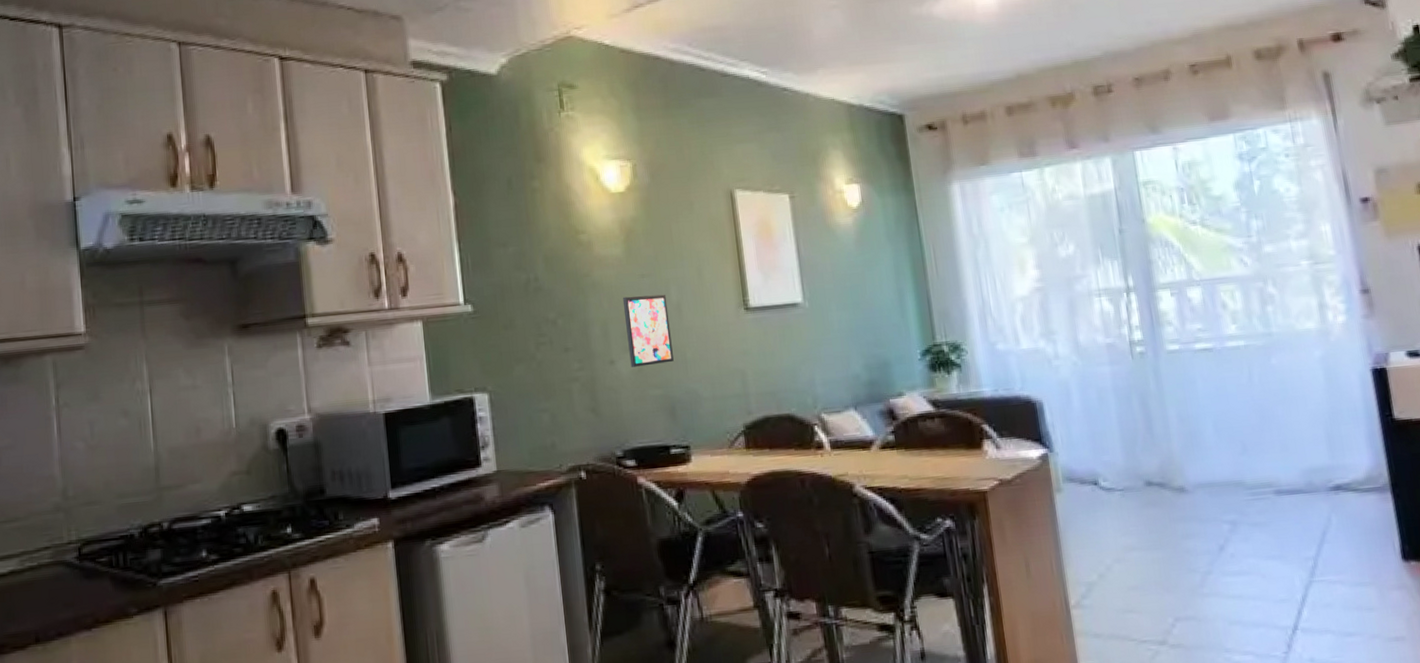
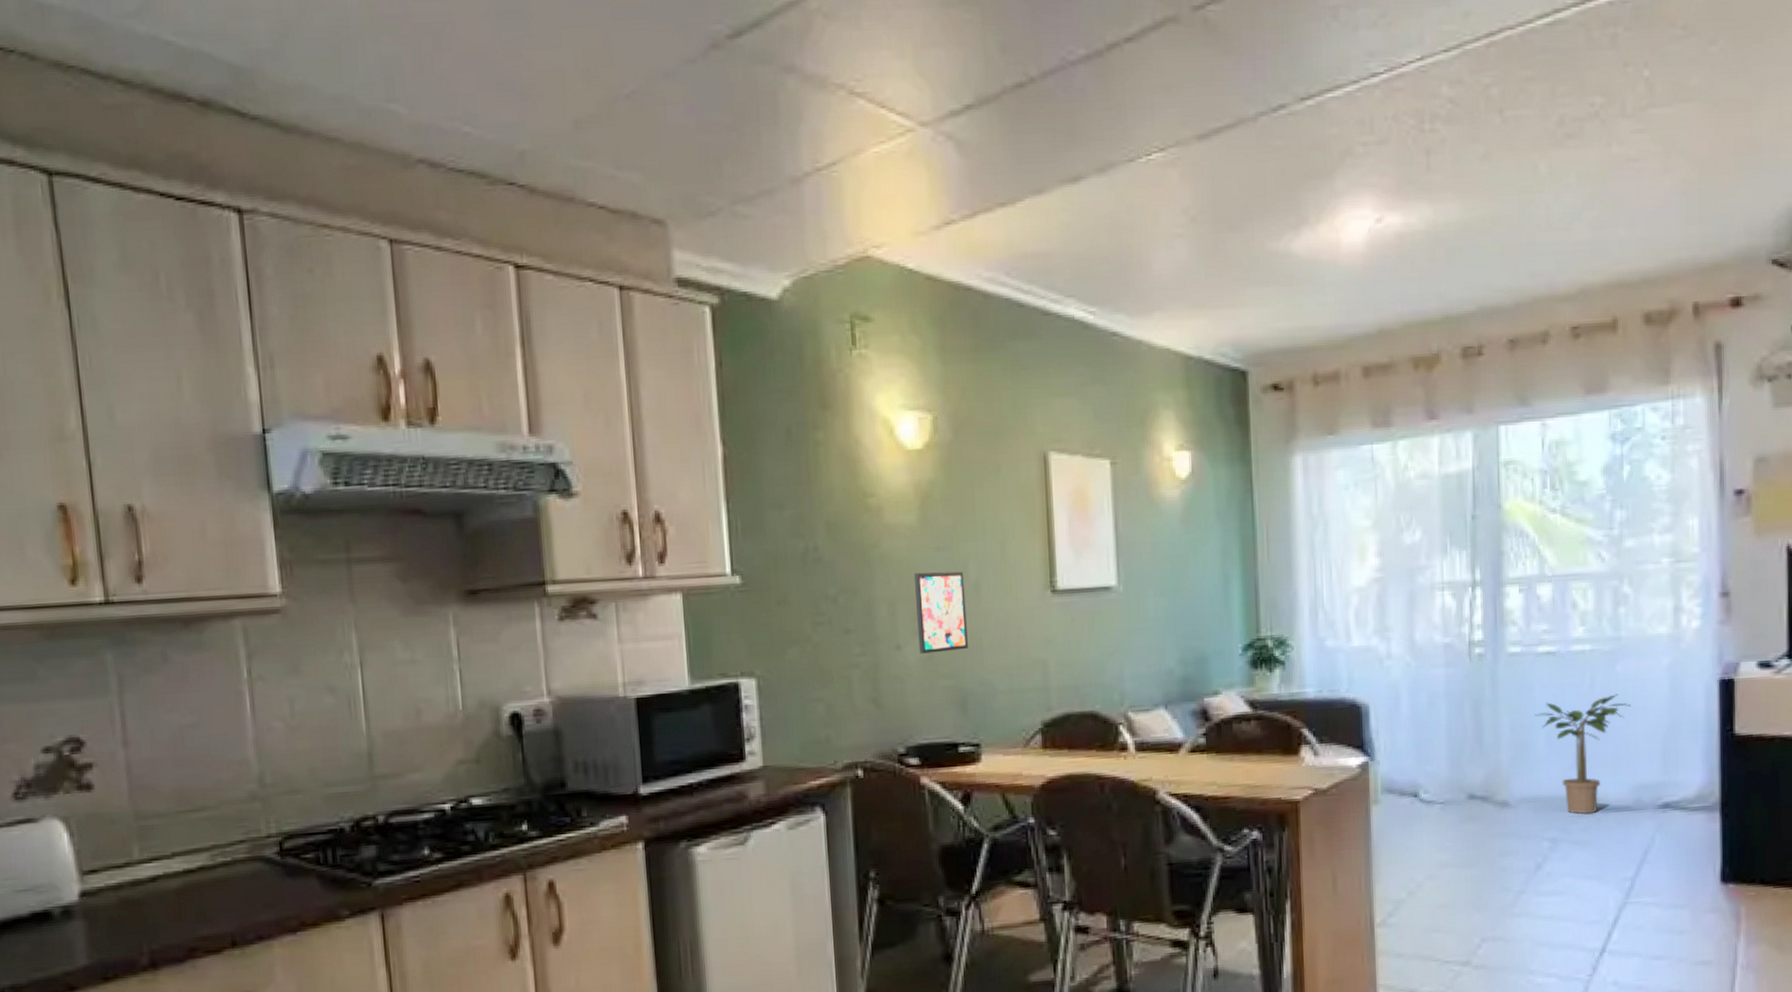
potted plant: none [1199,385,1291,498] -> present [1534,694,1631,815]

